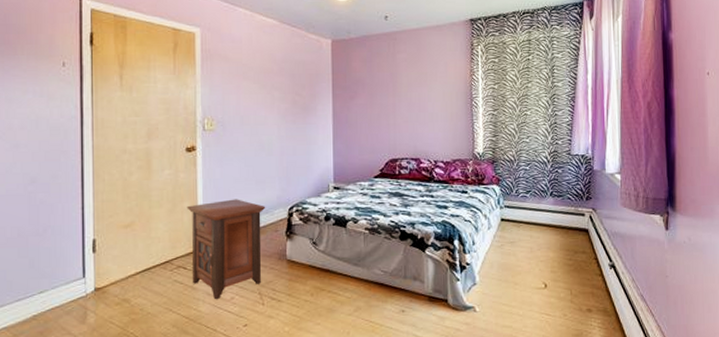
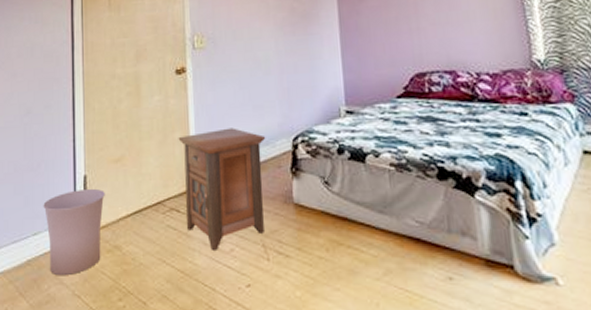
waste bin: none [50,250,114,328] -> present [43,188,105,276]

